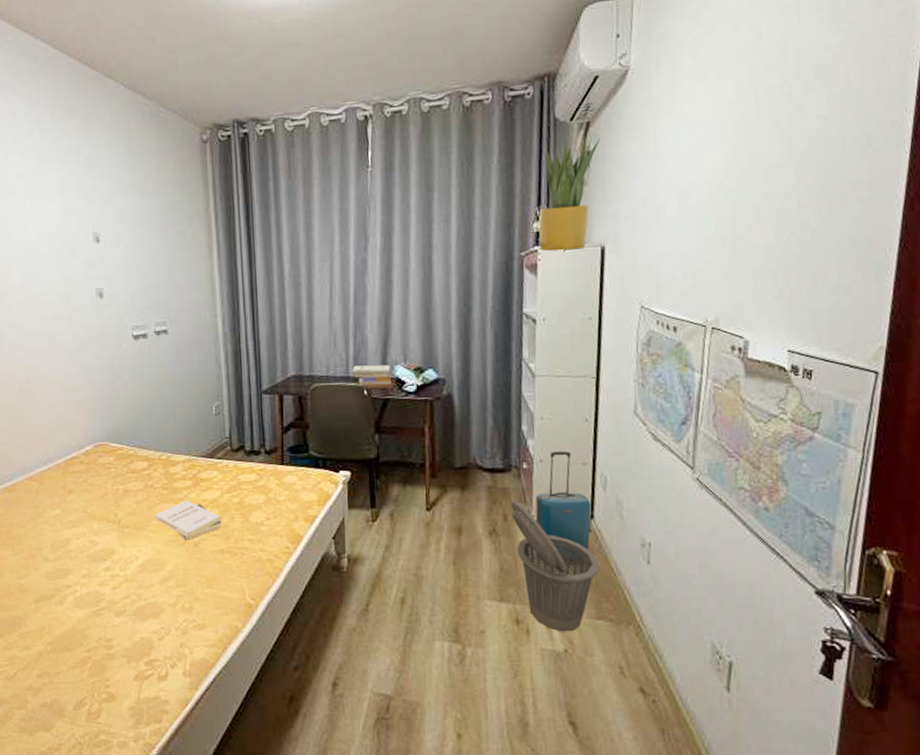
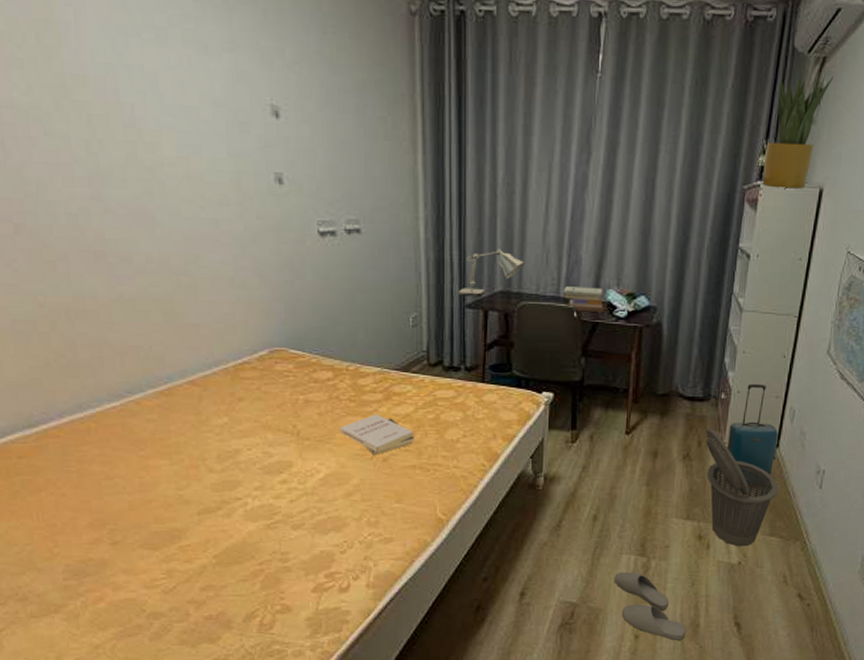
desk lamp: none [255,336,314,384] -> present [459,249,525,298]
slippers: none [428,661,514,741] -> present [614,572,686,640]

